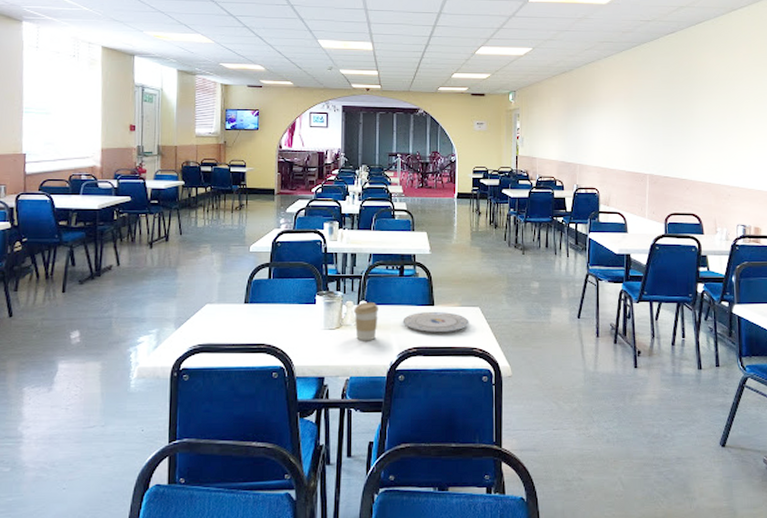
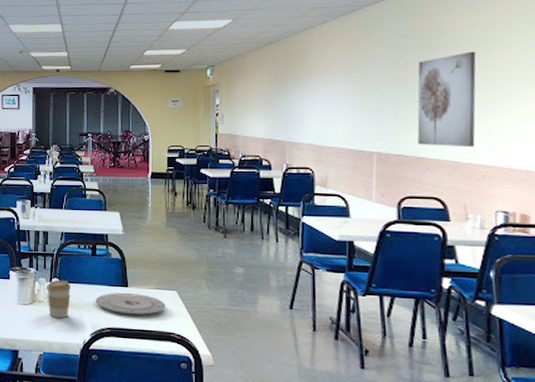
wall art: none [681,88,725,171] -> present [417,51,476,148]

